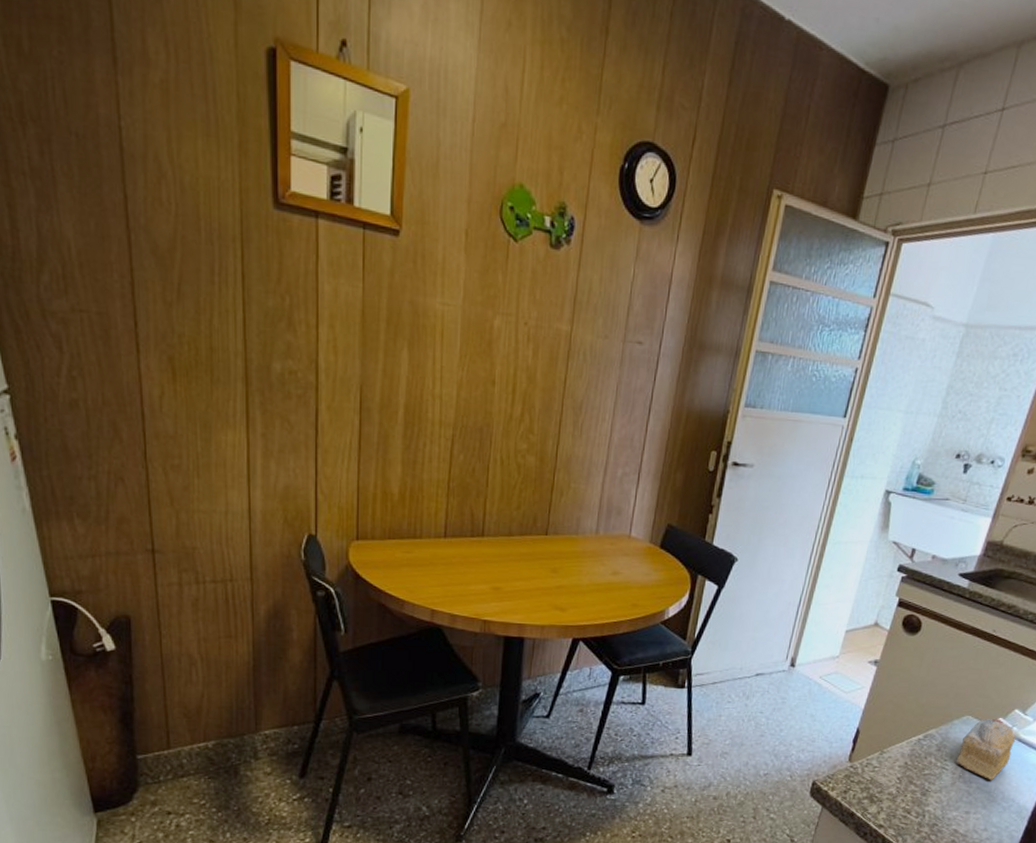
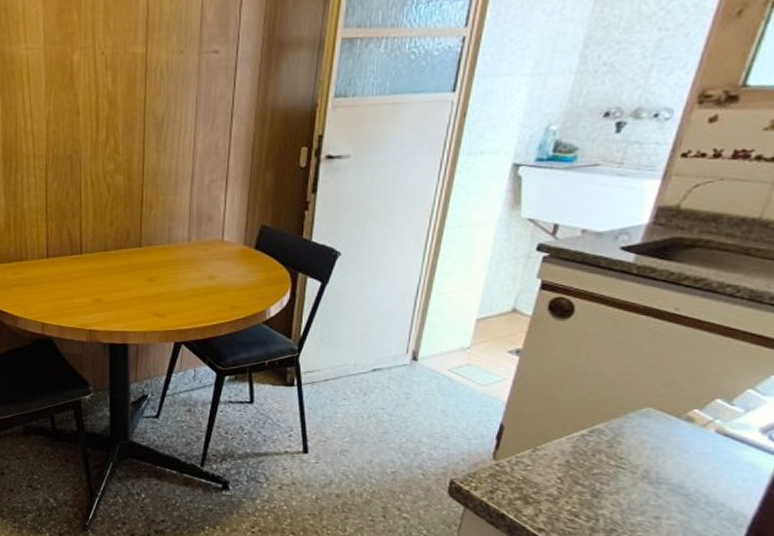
cake slice: present [954,719,1016,780] -> none [634,411,720,481]

